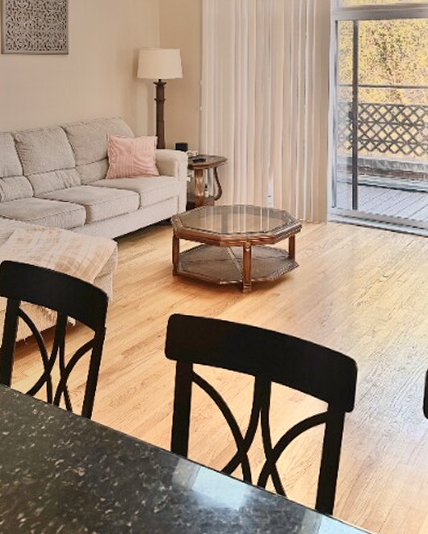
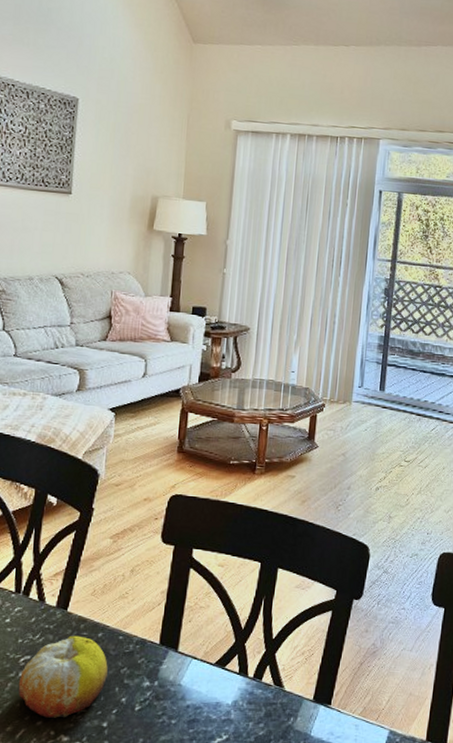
fruit: none [55,442,128,517] -> present [18,635,108,718]

